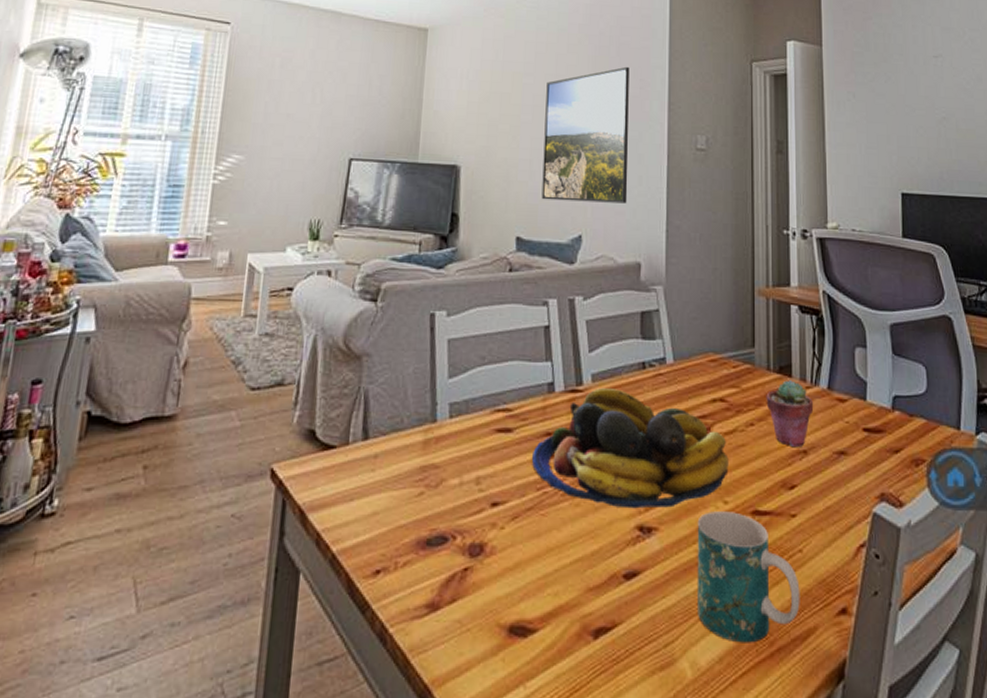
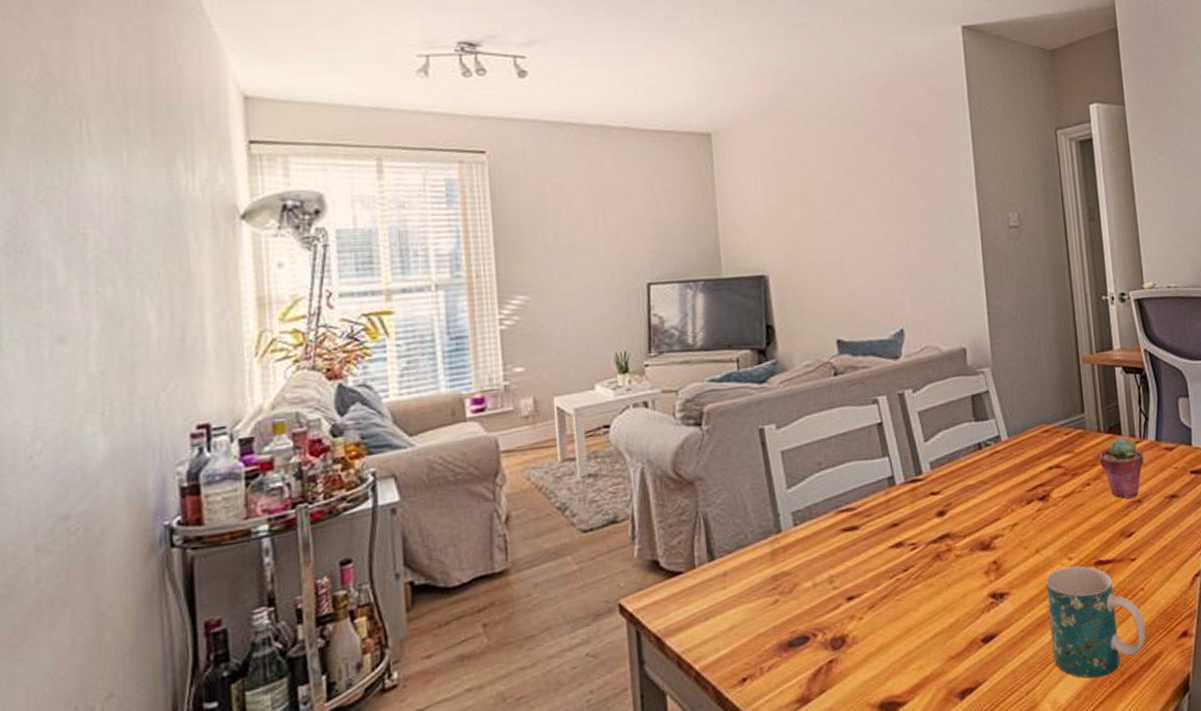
fruit bowl: present [531,387,729,509] -> none [880,472,1070,581]
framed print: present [541,66,630,204] -> none [847,149,946,299]

